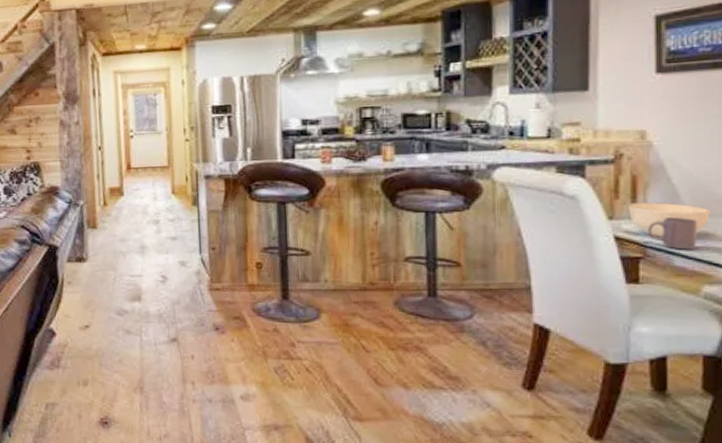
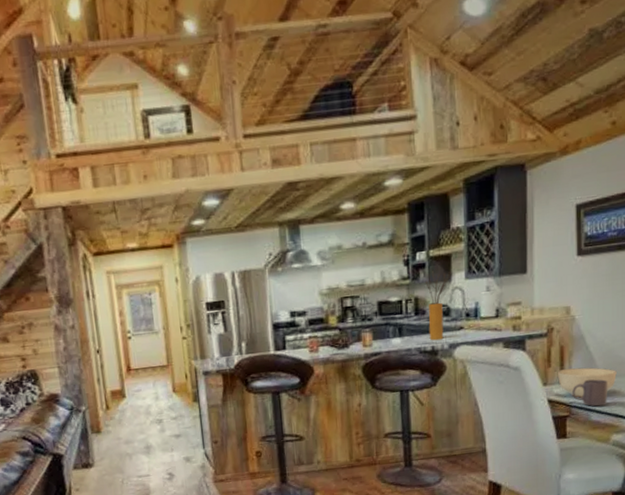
vase: none [460,84,493,160] -> present [425,271,452,341]

